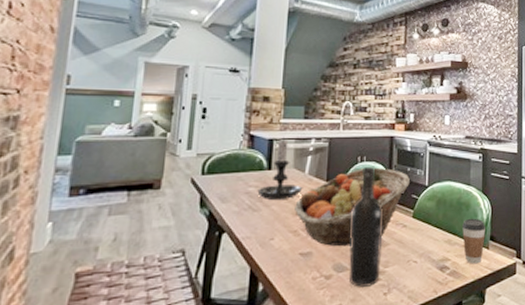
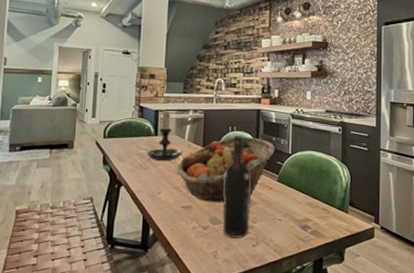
coffee cup: present [462,218,485,264] -> none [323,184,345,226]

